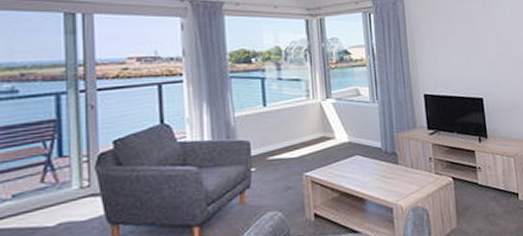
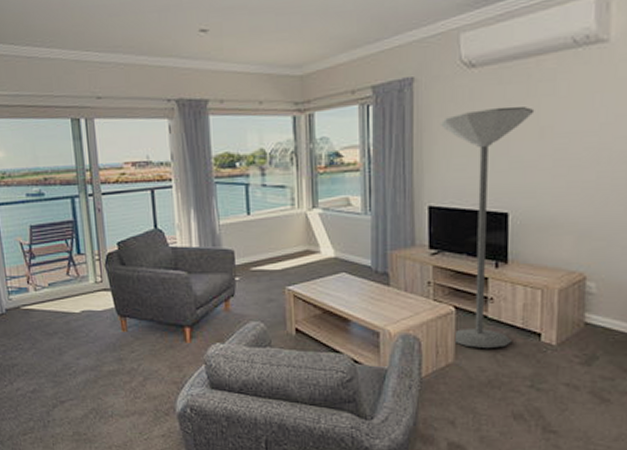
floor lamp: none [426,19,498,212] -> present [440,106,535,348]

